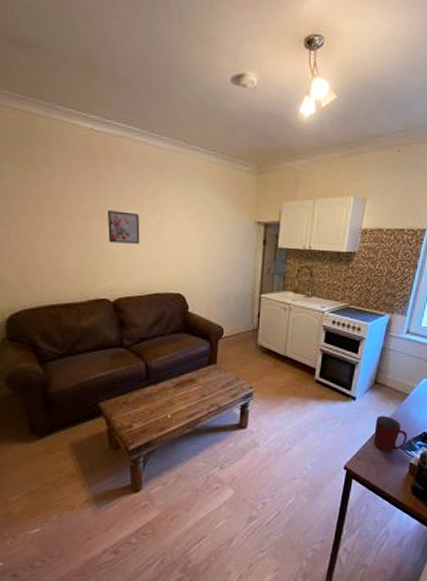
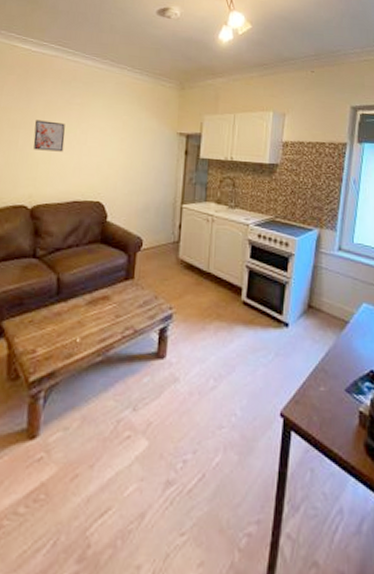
mug: present [373,416,408,451] -> none [313,347,353,394]

